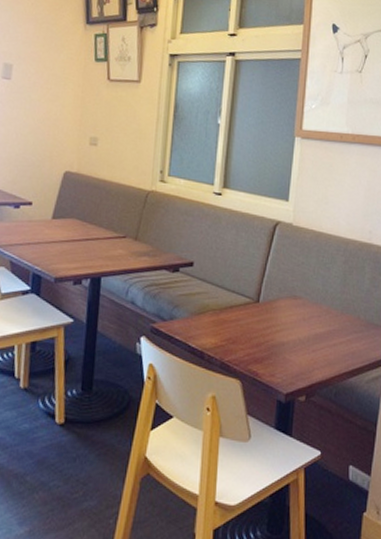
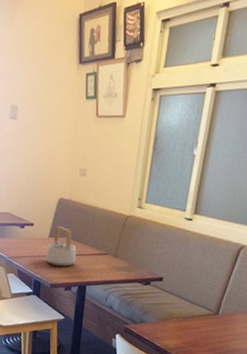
teapot: none [48,204,88,254] -> present [45,225,77,267]

